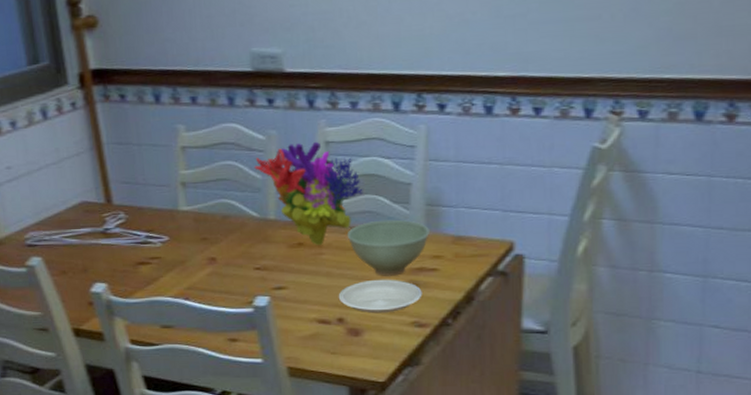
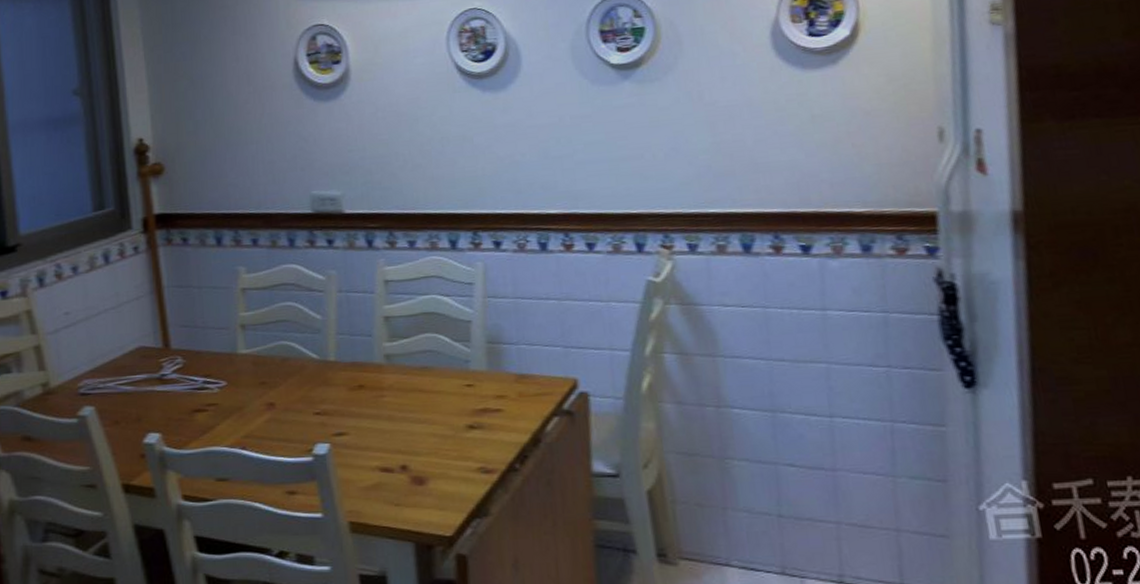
flower arrangement: present [254,141,363,245] -> none [314,280,424,387]
plate: present [338,279,422,314] -> none [401,421,488,460]
bowl: present [346,219,429,276] -> none [408,358,492,419]

